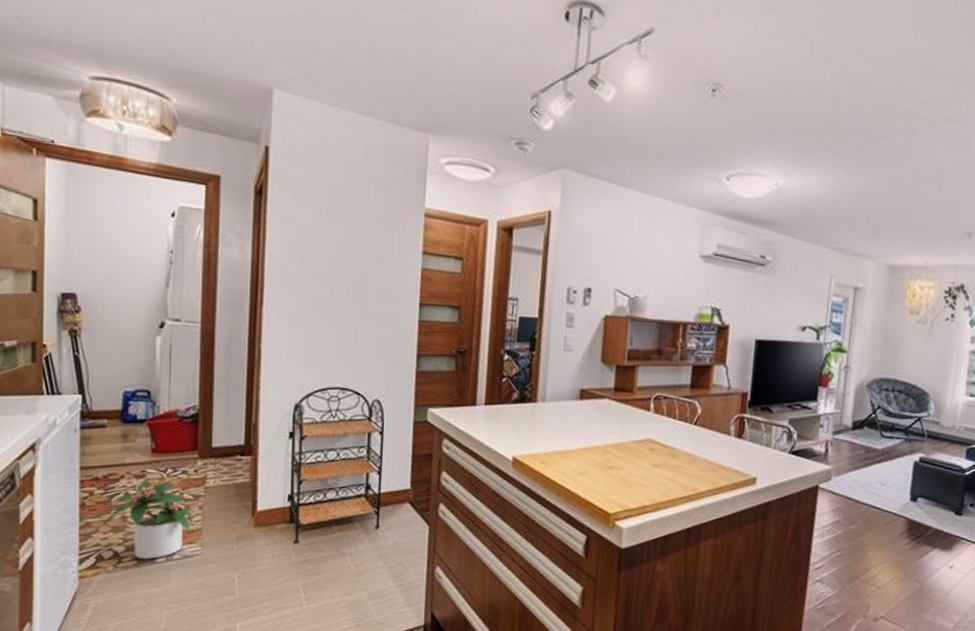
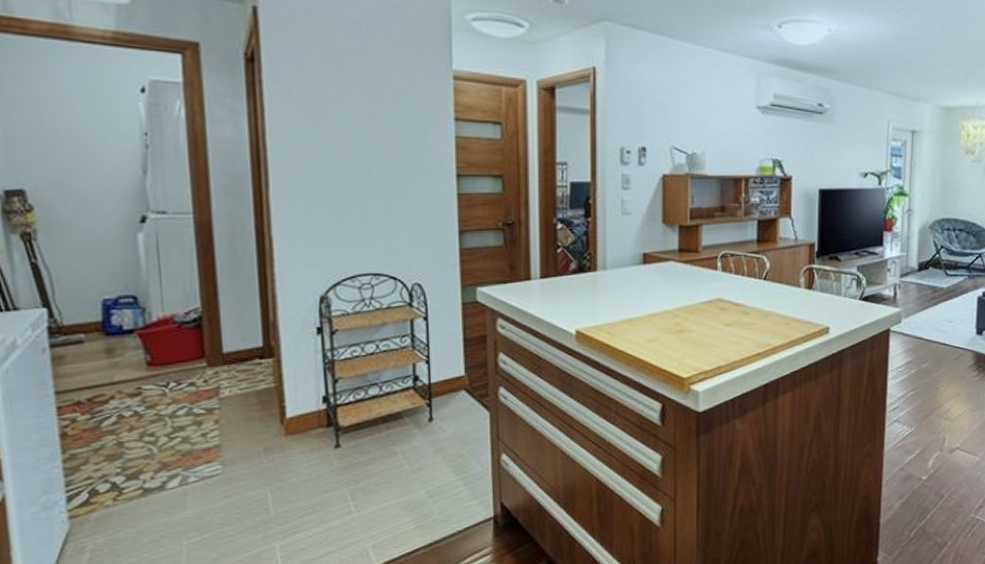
potted plant: present [107,481,196,559] -> none [98,396,211,487]

